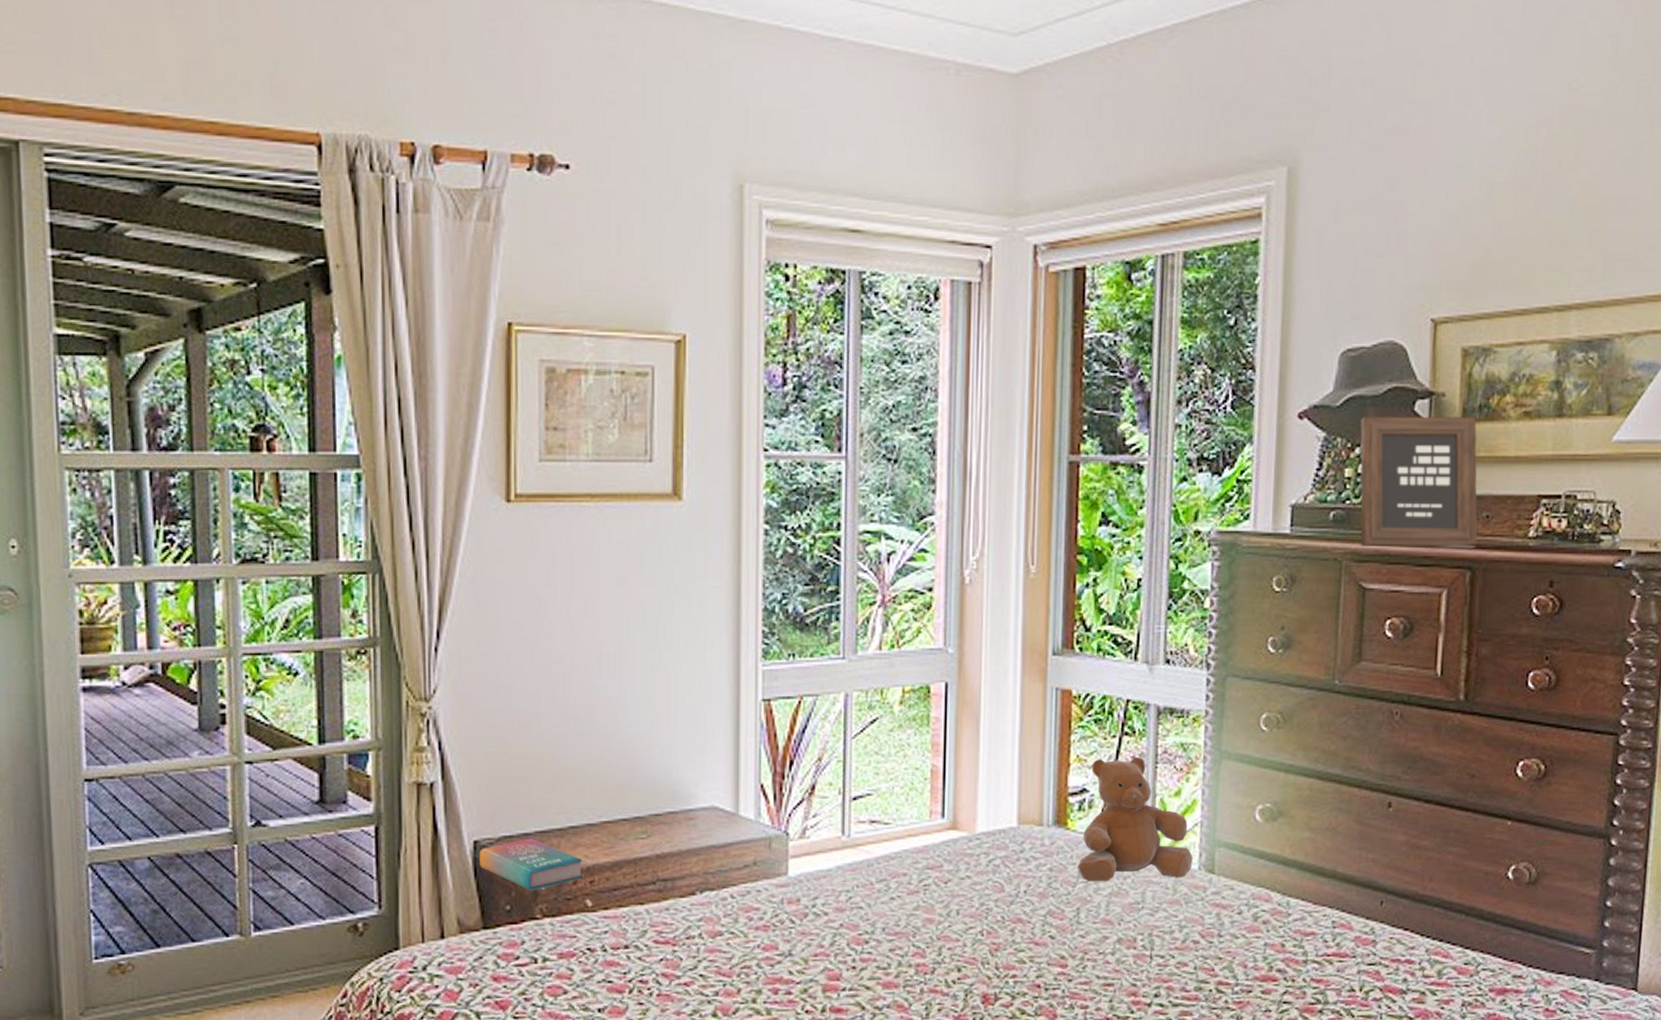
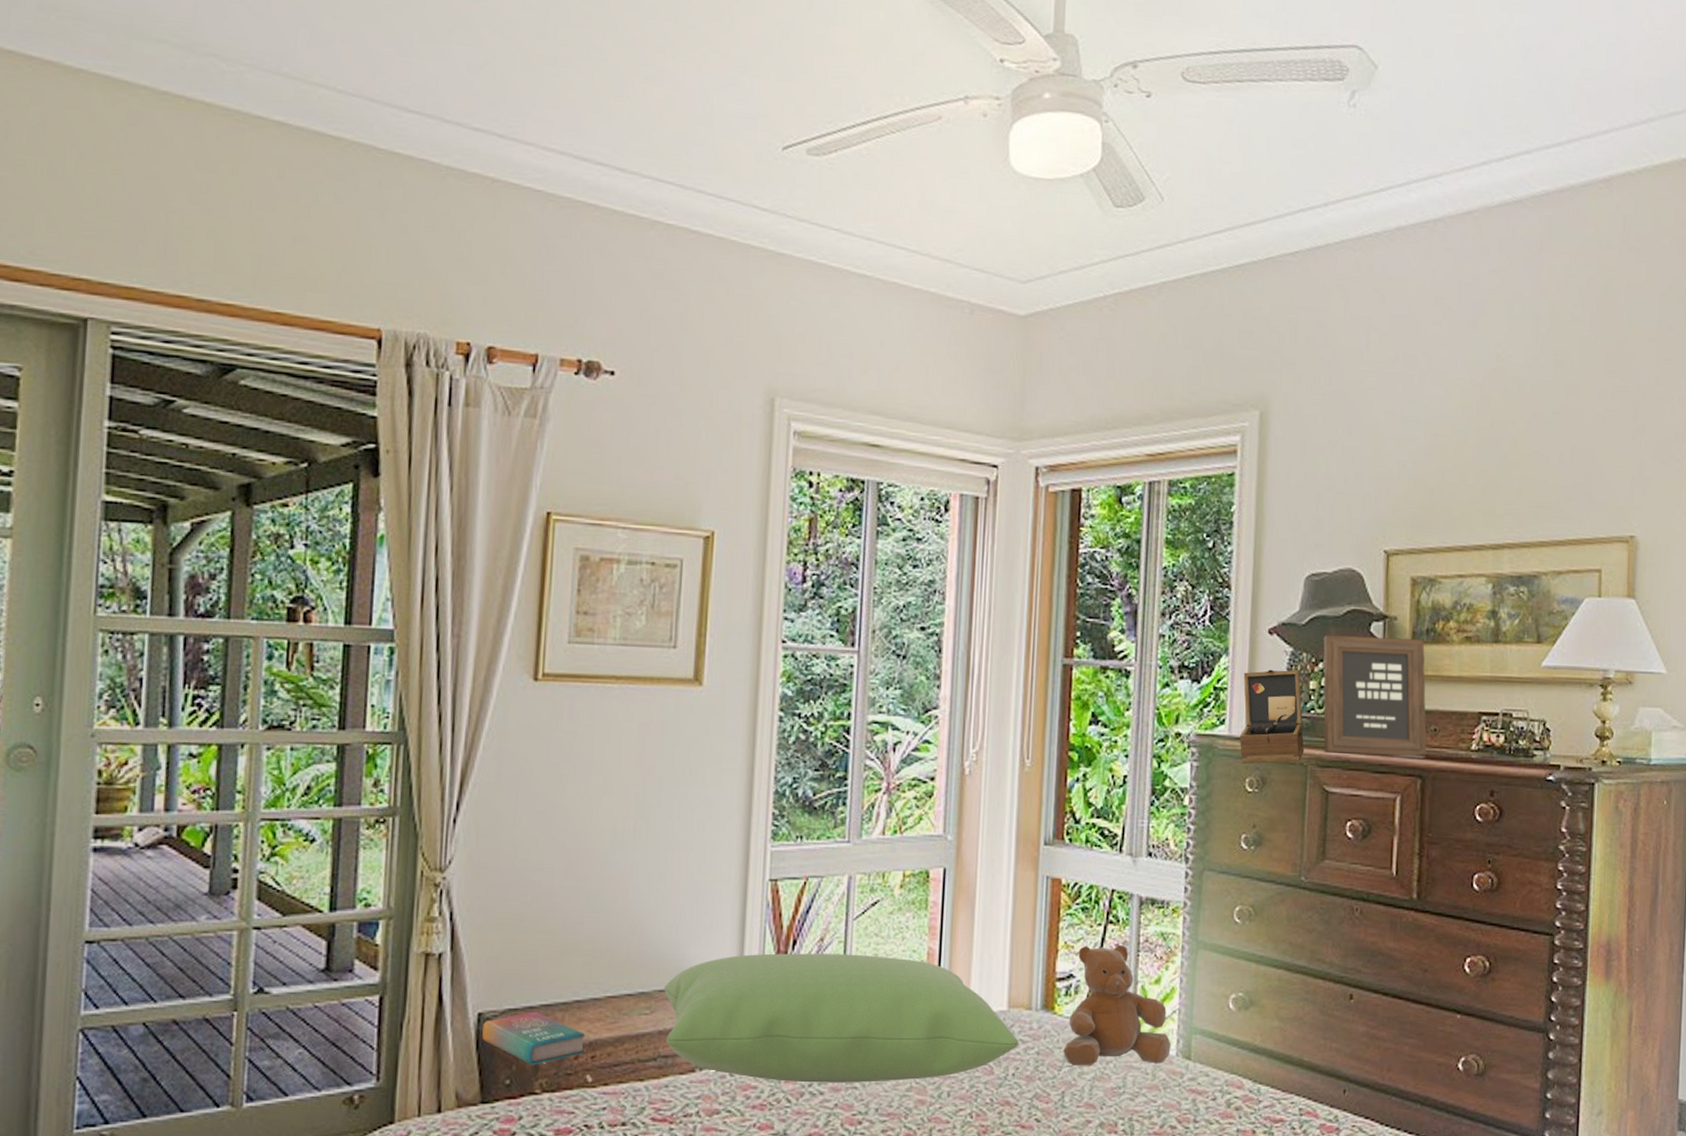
cushion: none [660,773,1030,904] -> present [664,953,1019,1083]
wooden box: none [1265,456,1339,562] -> present [1239,669,1305,765]

